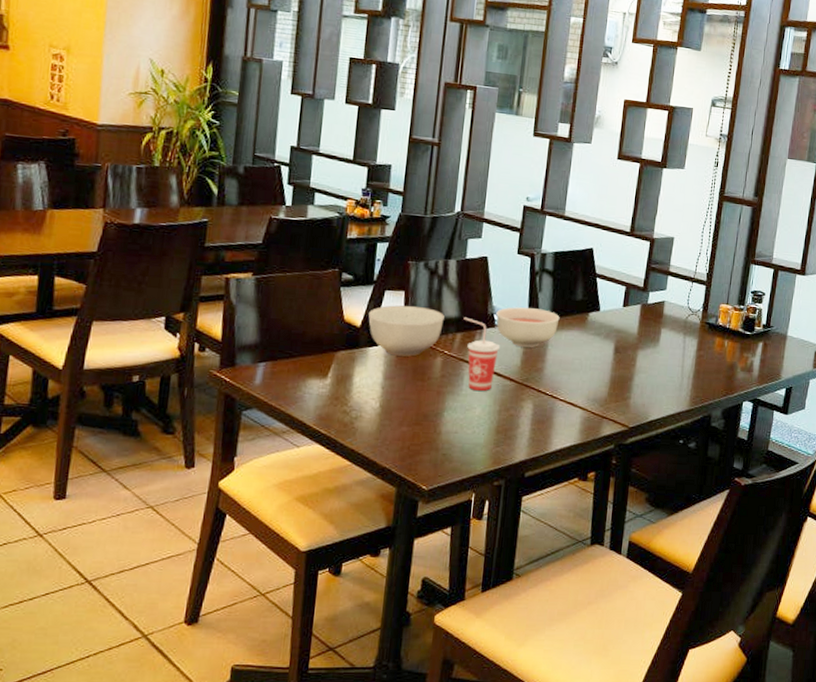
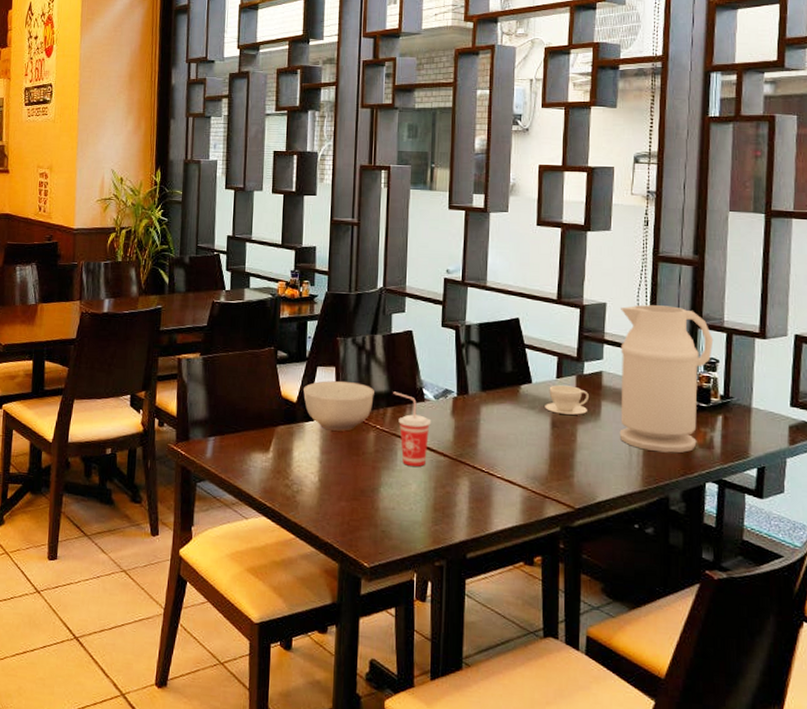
bowl: present [496,307,560,348] -> none [425,380,490,423]
teacup: none [610,313,651,341] -> present [545,385,589,415]
water jug: none [674,240,763,376] -> present [619,304,714,453]

